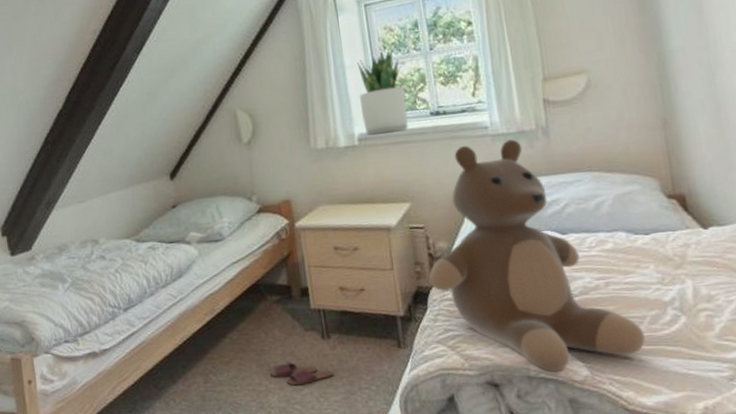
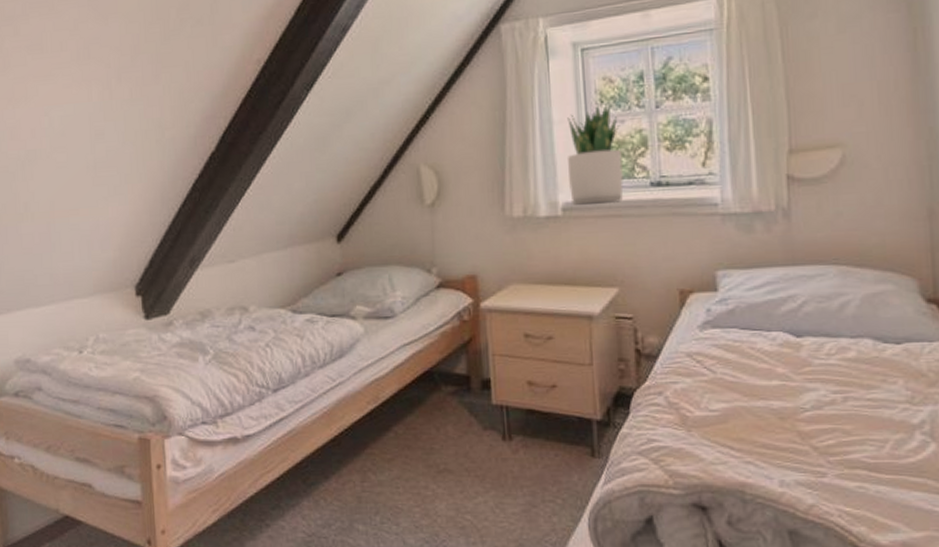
slippers: present [270,362,334,386] -> none [439,465,514,492]
teddy bear: present [429,139,645,372] -> none [634,220,885,498]

